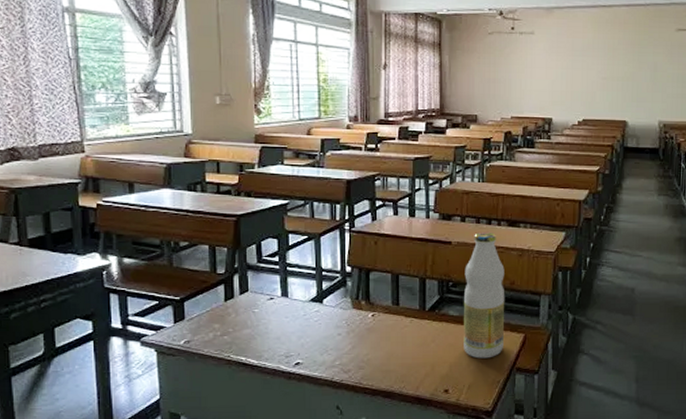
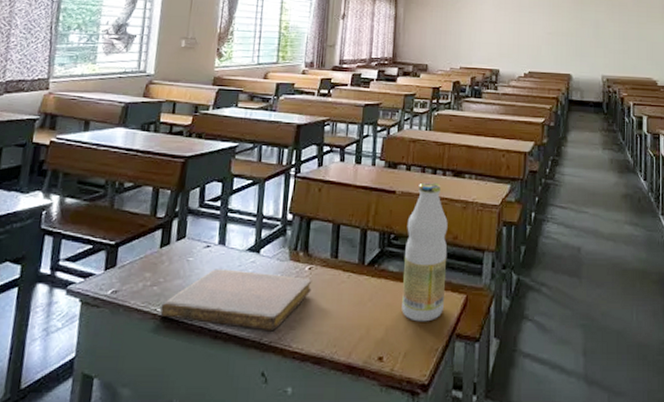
notebook: none [234,318,376,371] -> present [160,269,312,332]

